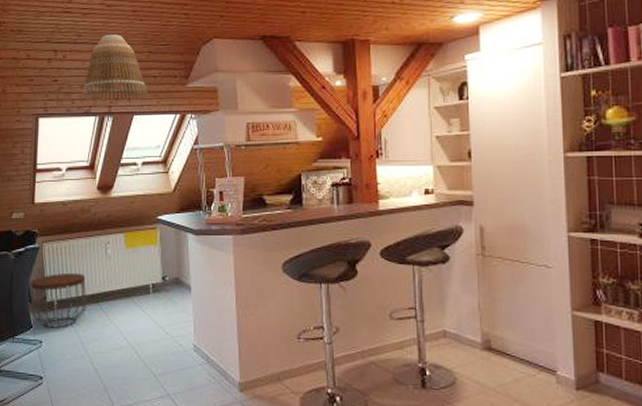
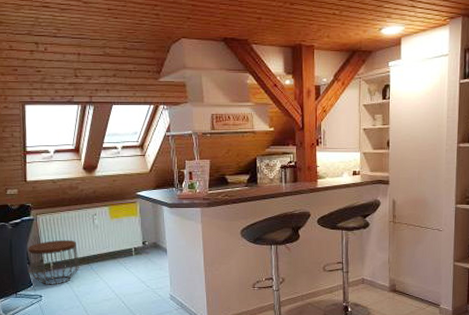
lamp shade: present [82,35,148,101] -> none [64,30,125,91]

